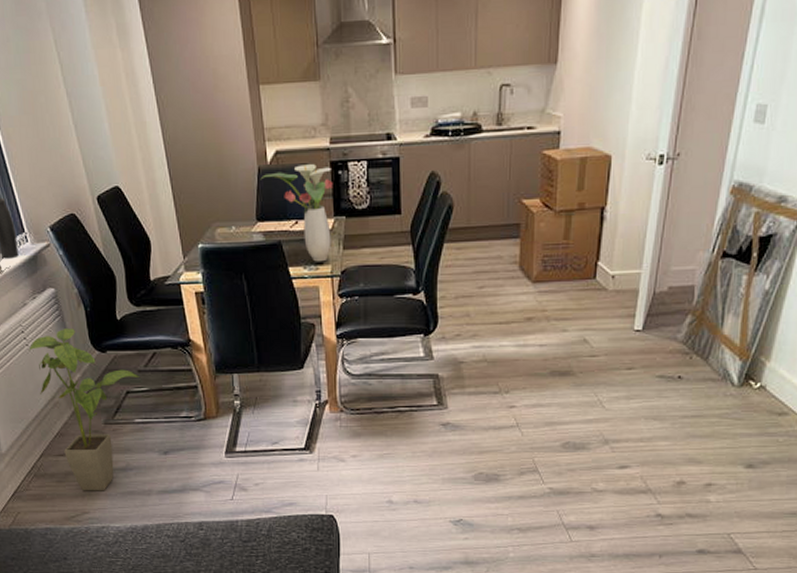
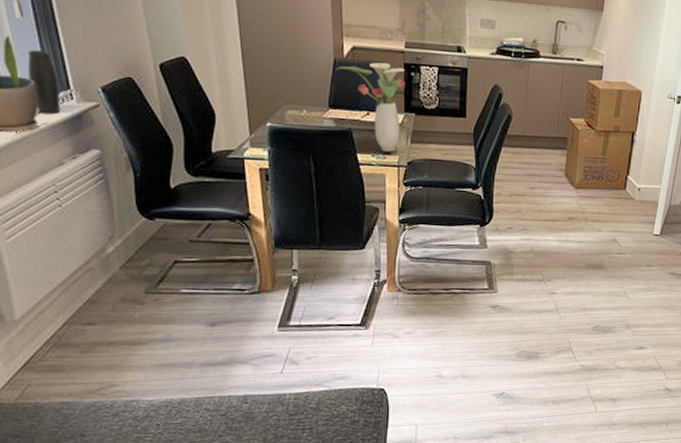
house plant: present [28,329,139,491] -> none [61,192,190,363]

